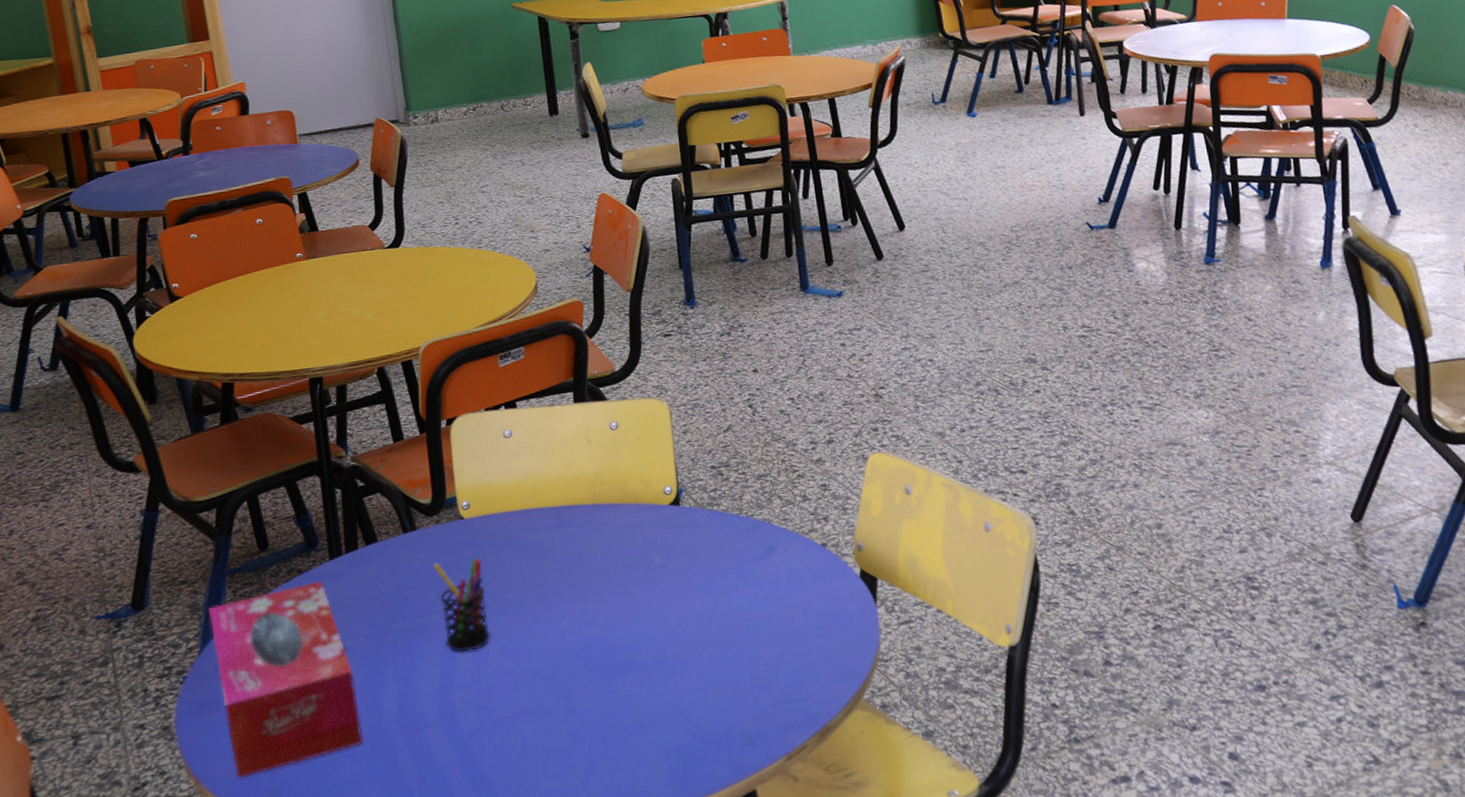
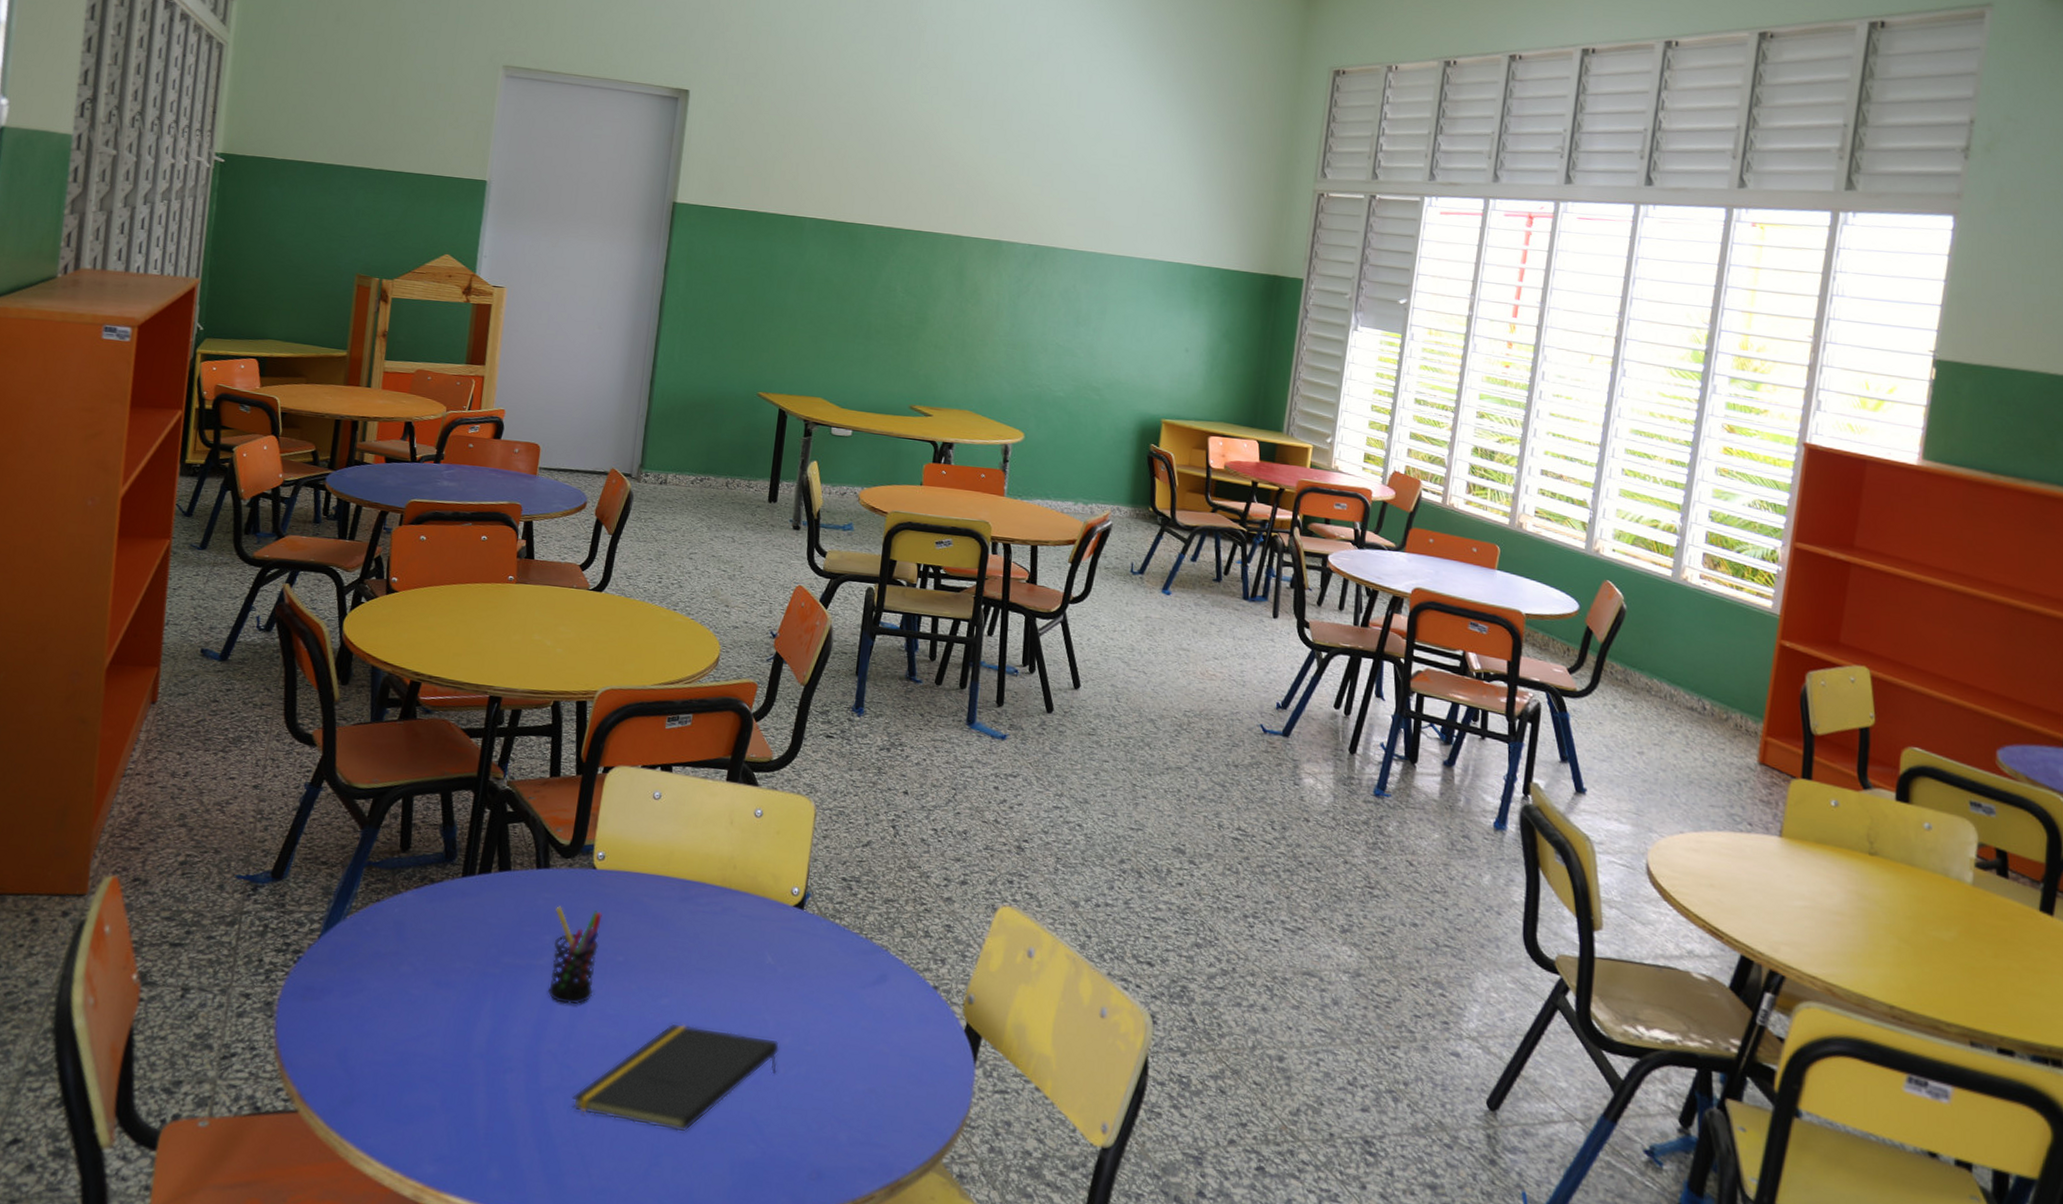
tissue box: present [207,580,363,780] -> none [319,893,455,1076]
notepad: none [495,632,688,746] -> present [572,1023,780,1133]

